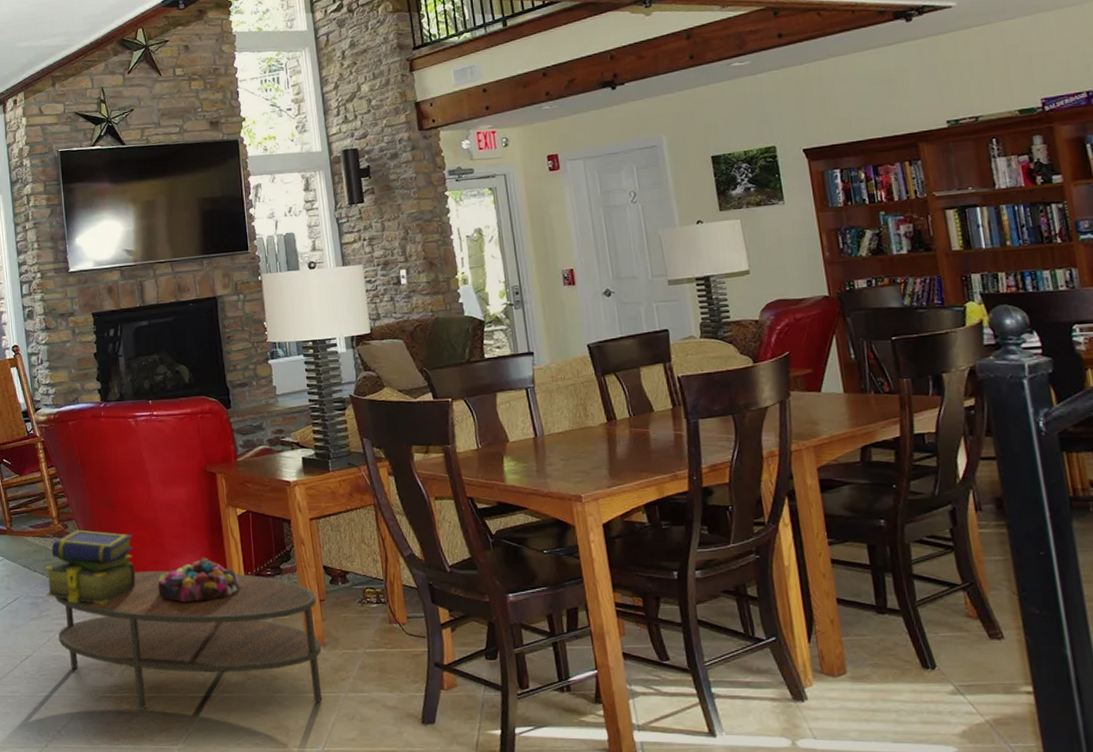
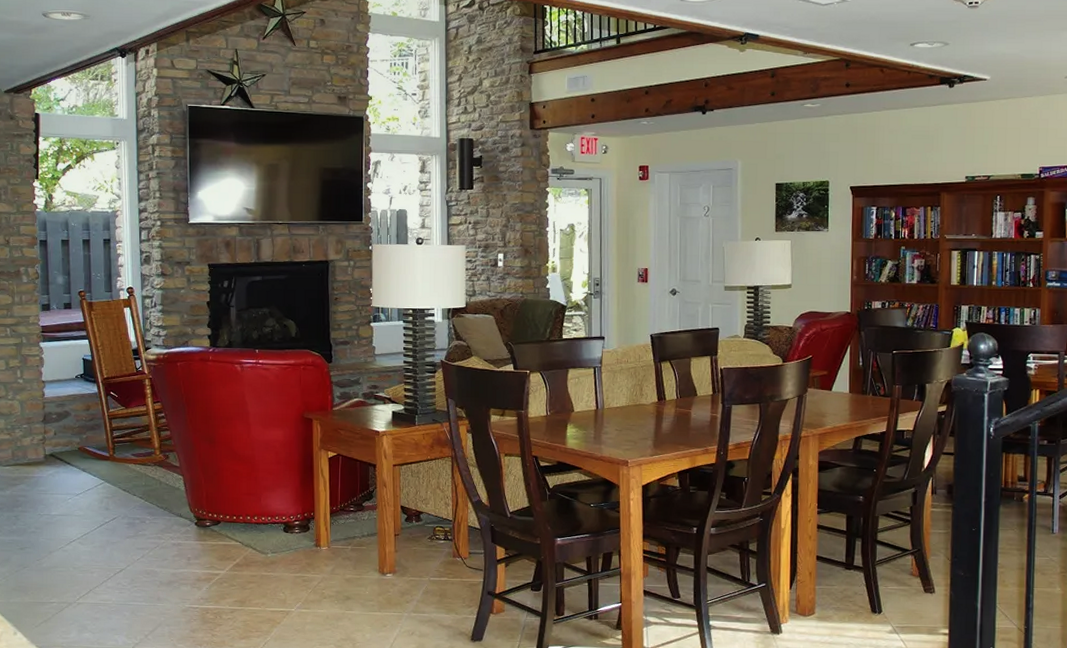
stack of books: present [45,529,136,604] -> none [142,460,230,528]
coffee table: present [55,570,322,710] -> none [152,501,392,620]
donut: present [158,557,240,601] -> none [249,492,325,530]

